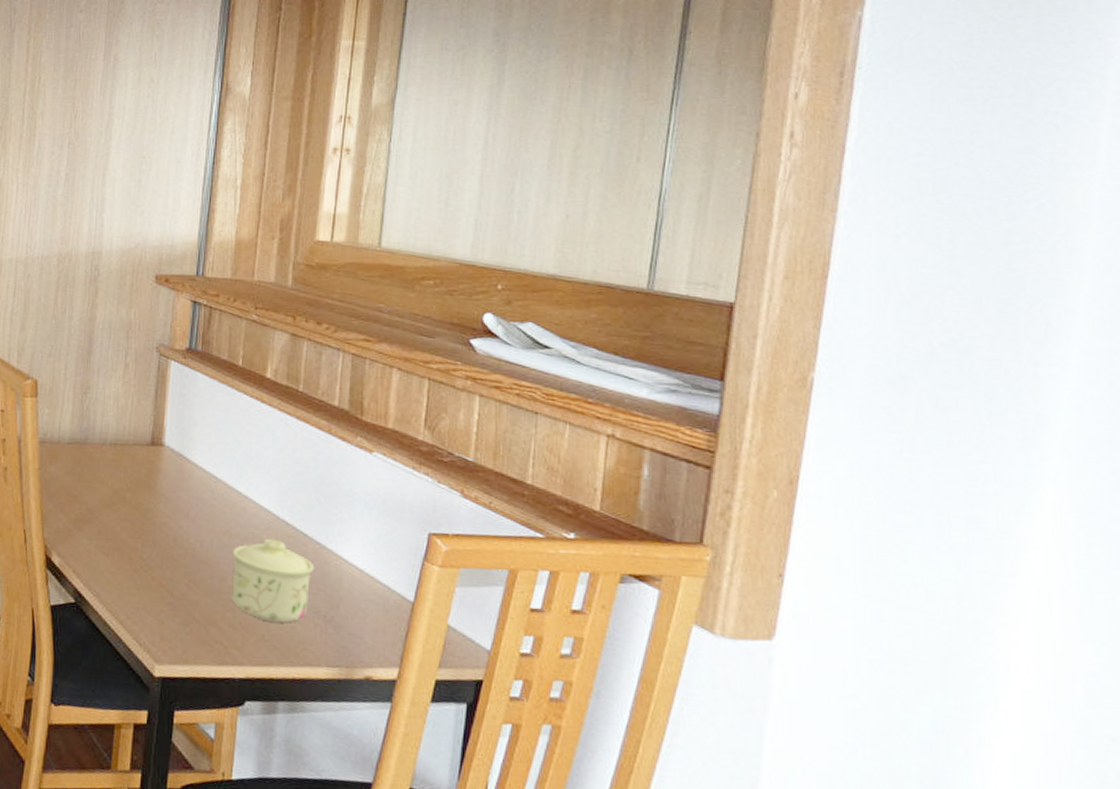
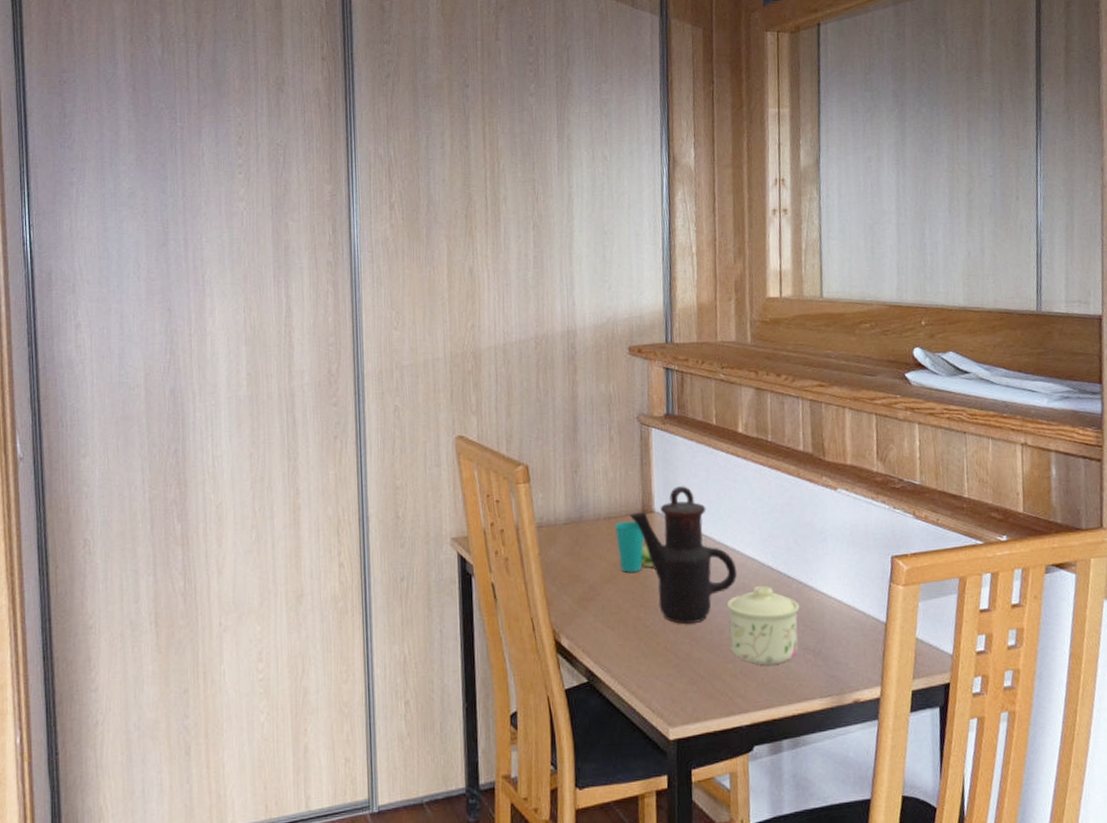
cup: none [120,450,158,503] -> present [614,521,654,573]
teapot: none [138,423,248,566] -> present [630,486,738,624]

